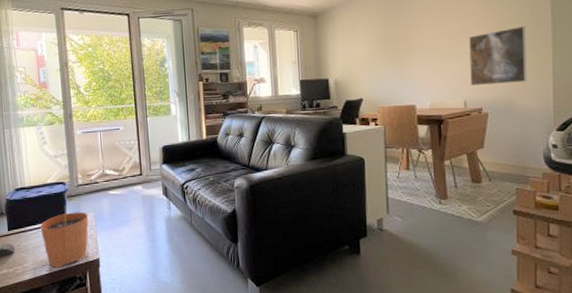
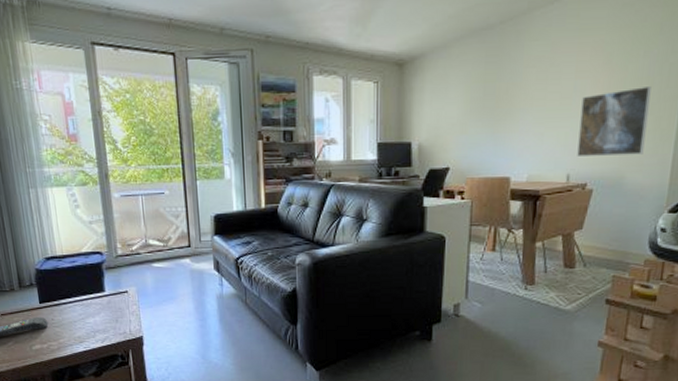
plant pot: present [40,198,89,268] -> none [75,270,130,344]

